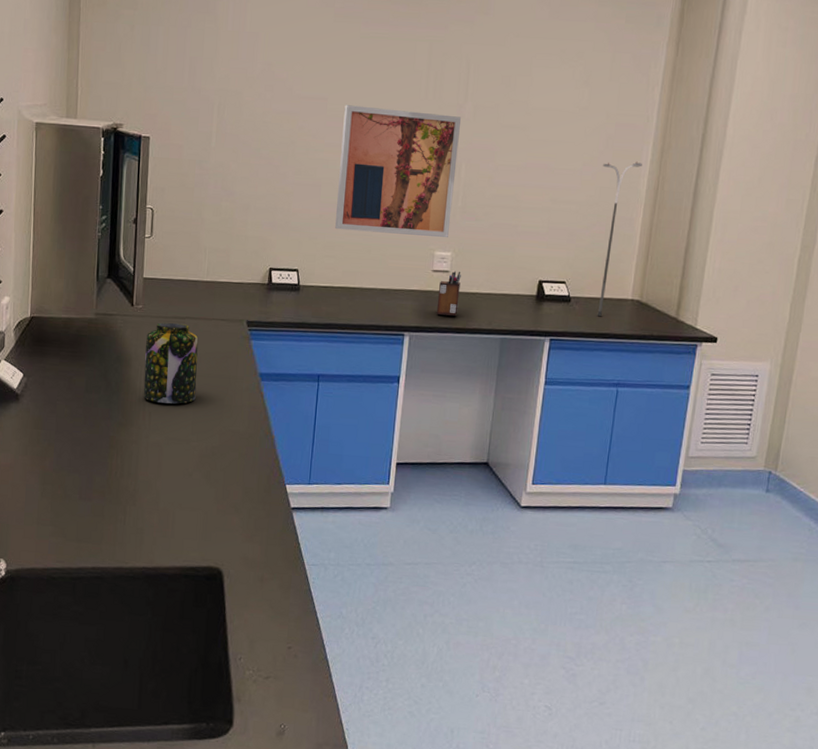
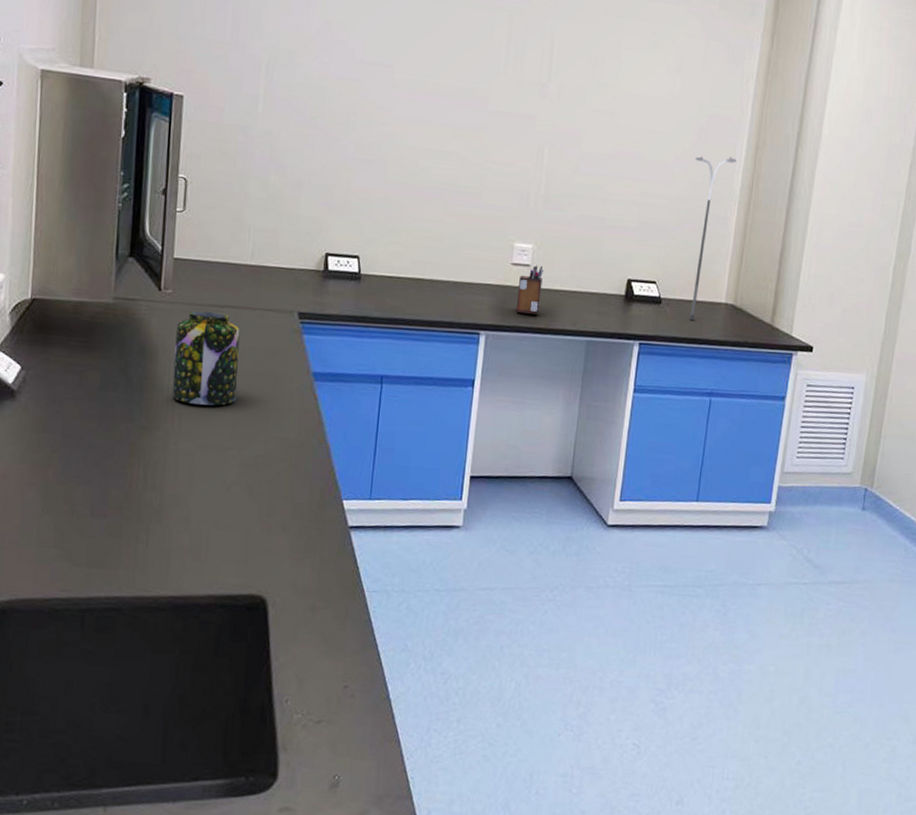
wall art: present [335,105,462,238] -> none [402,75,545,229]

